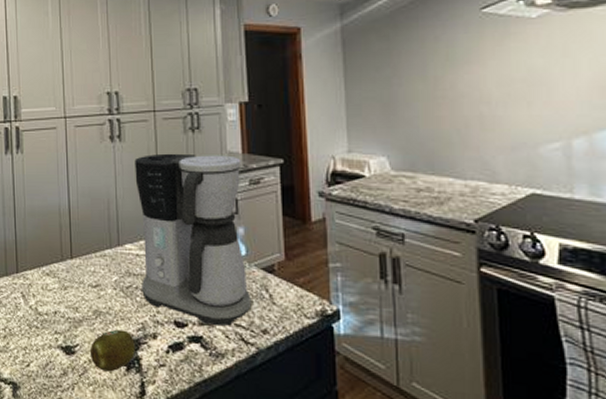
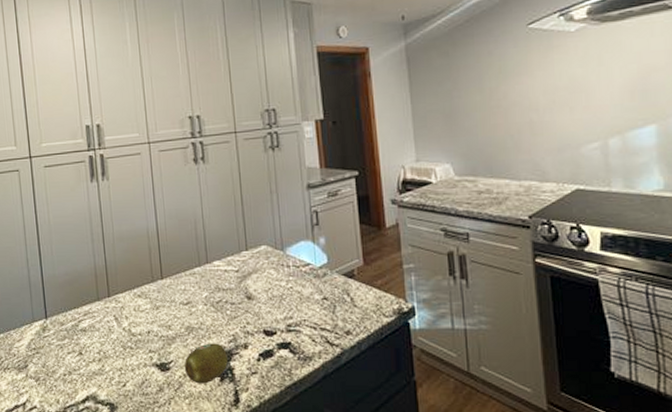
coffee maker: present [134,153,252,326] -> none [218,170,335,332]

